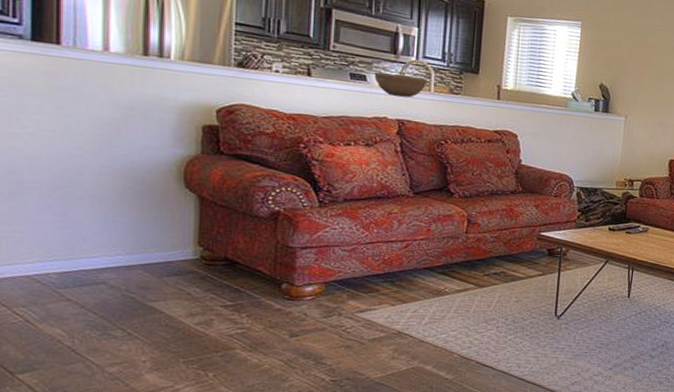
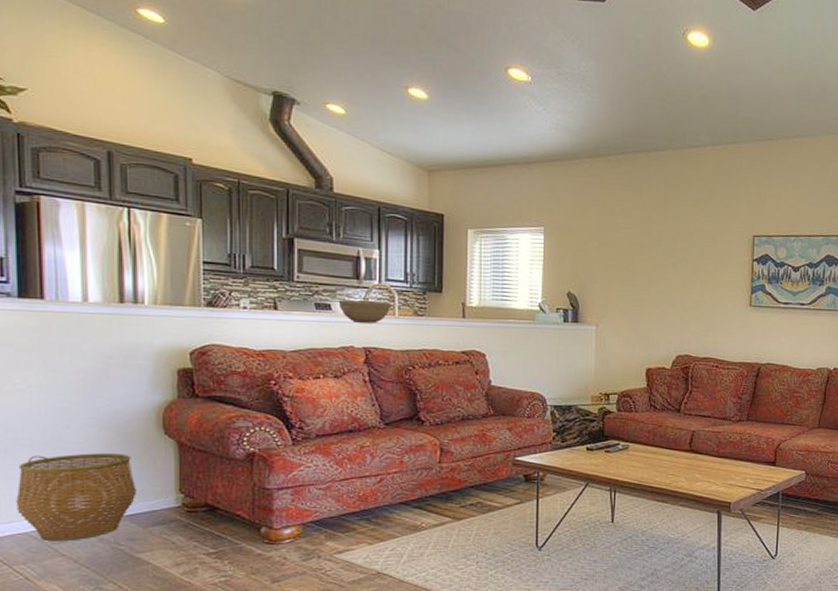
basket: none [19,199,152,286] -> present [16,453,137,542]

